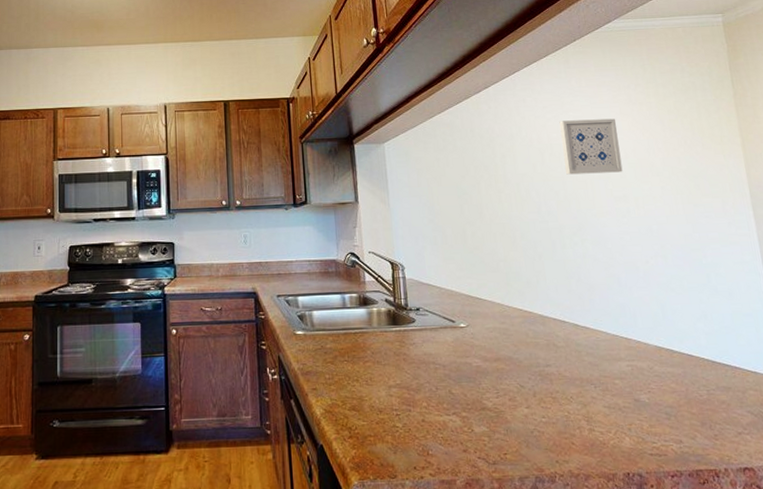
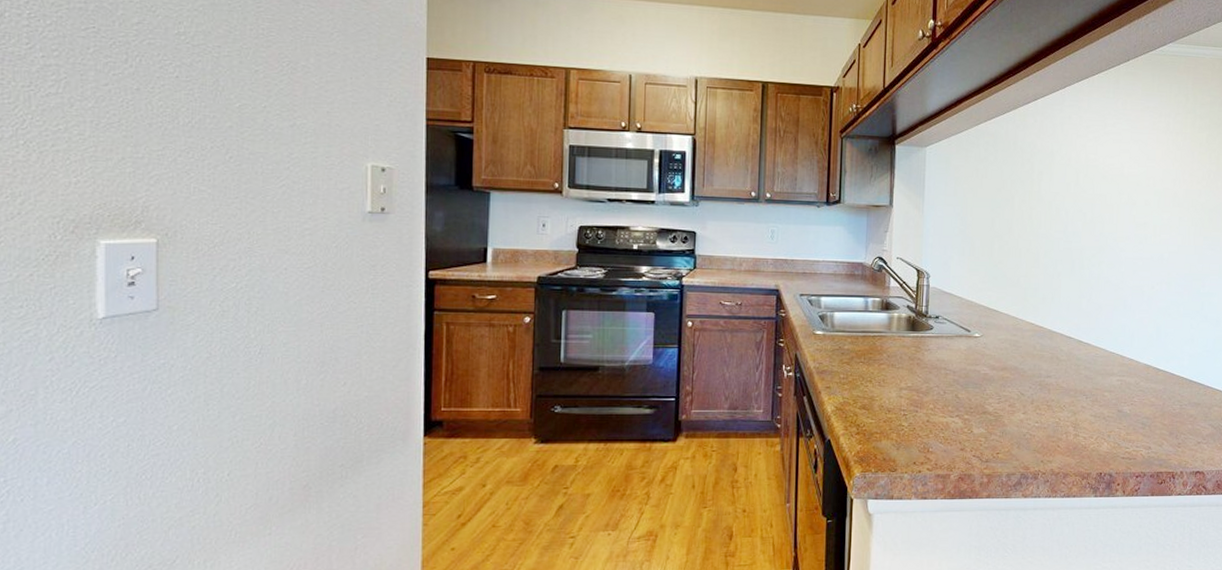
wall art: present [559,118,623,175] -> none [1096,142,1152,200]

